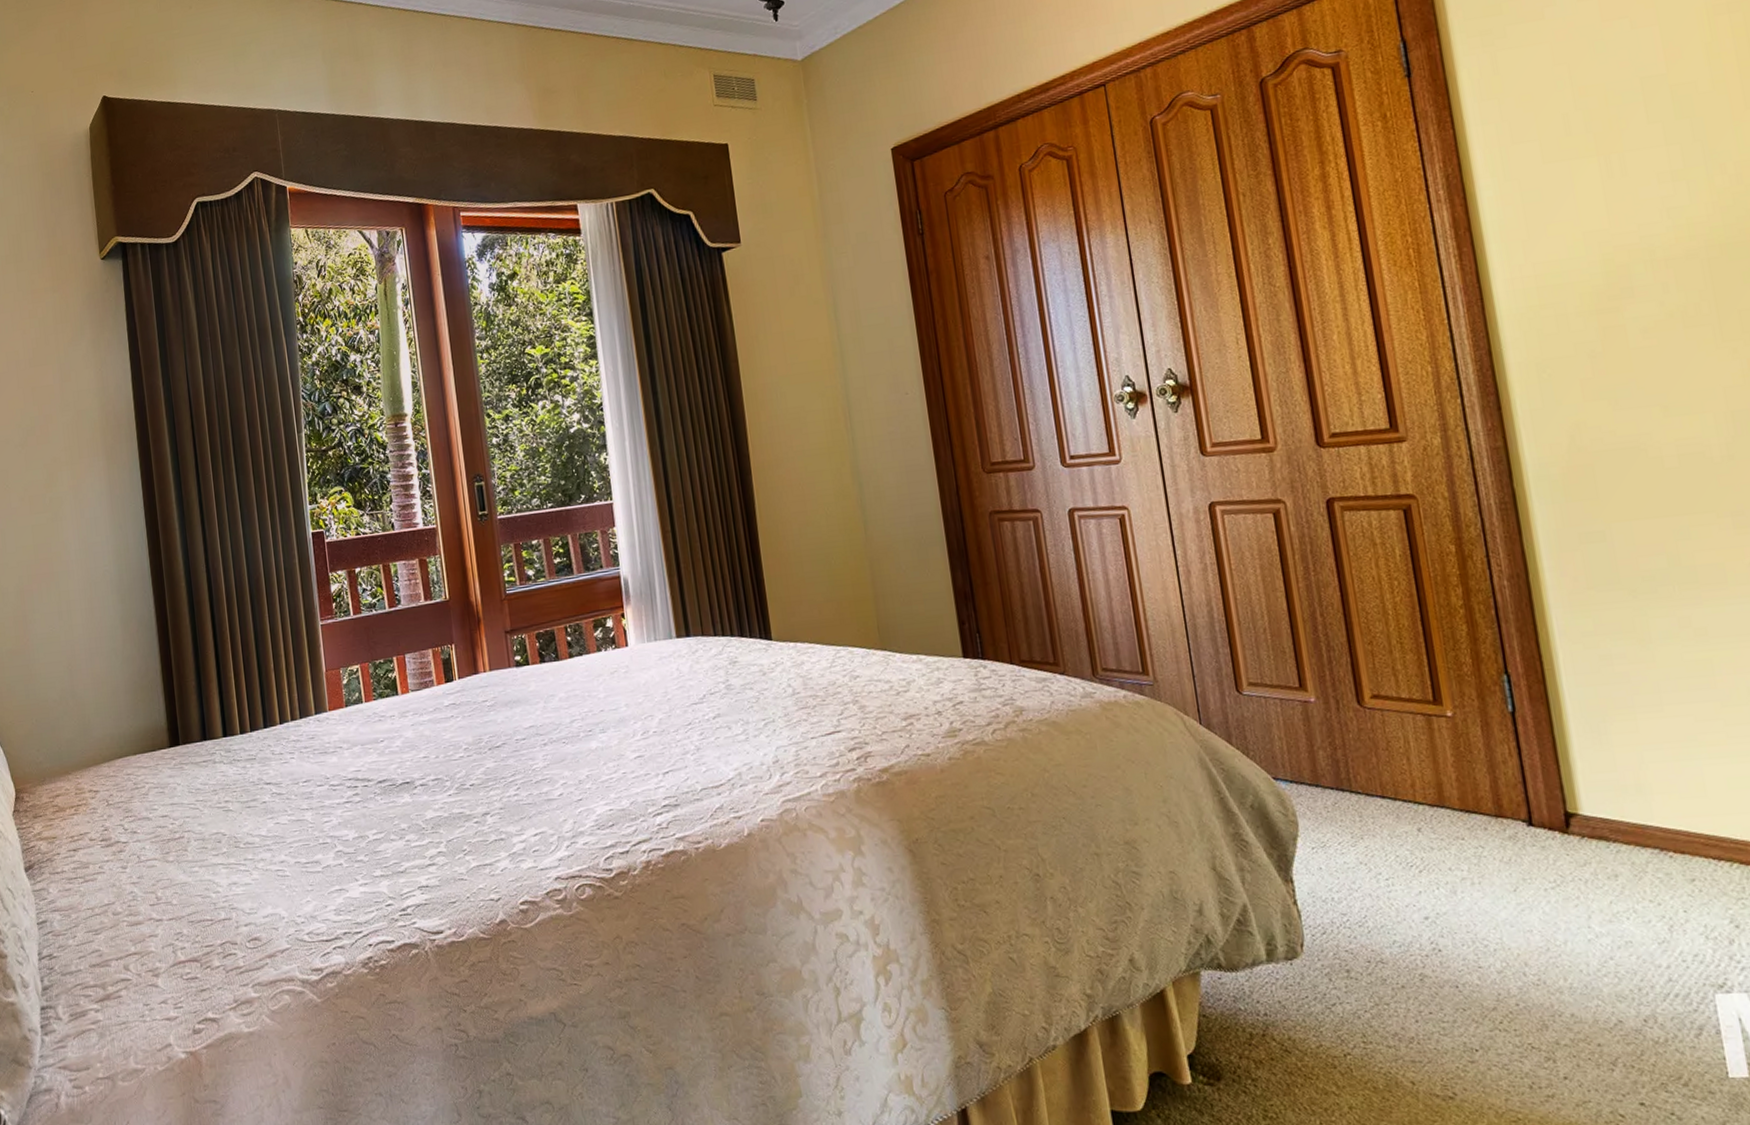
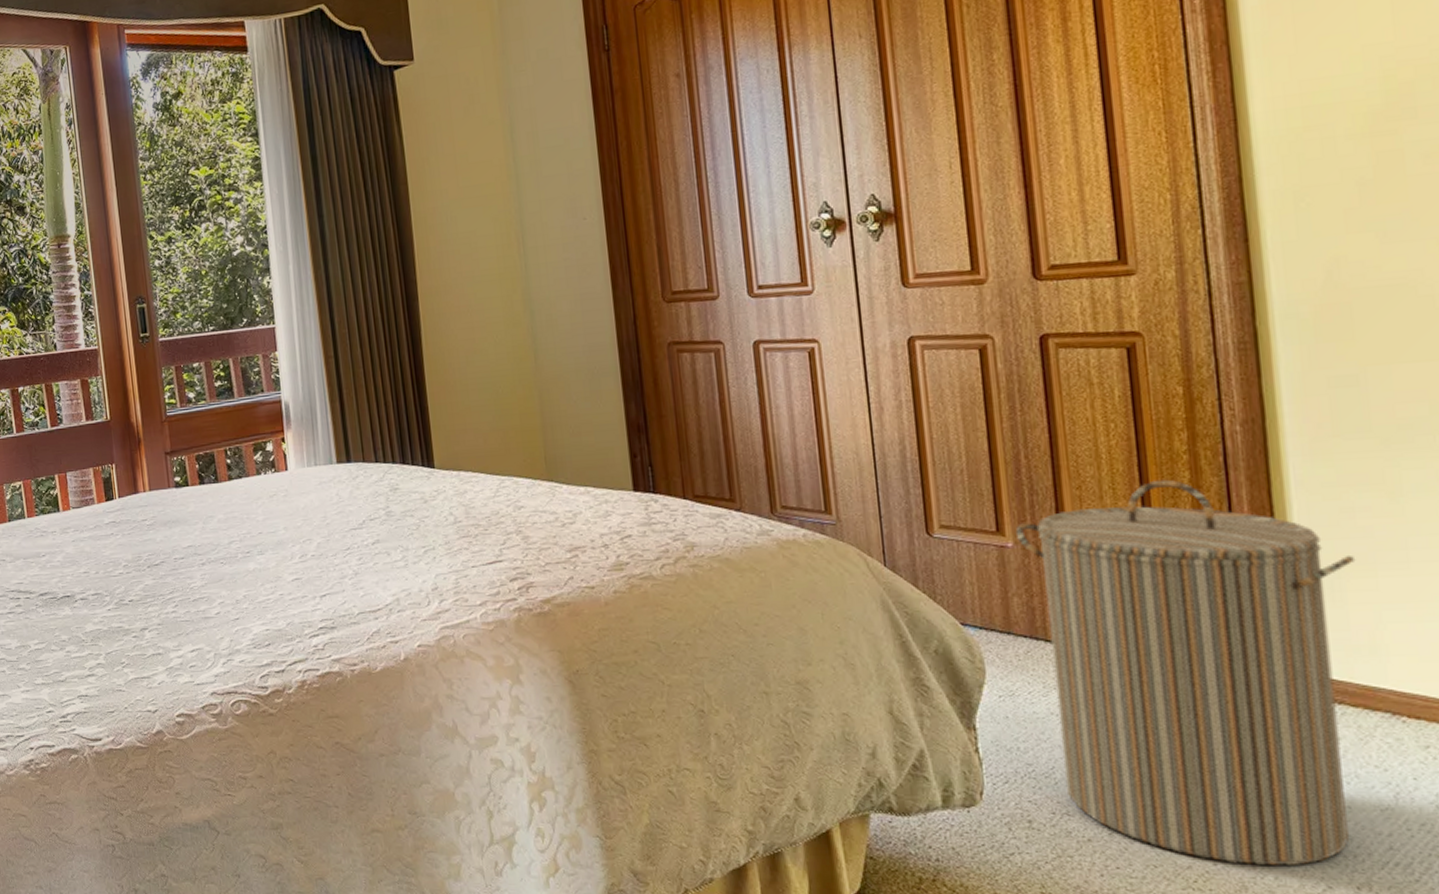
laundry hamper: none [1316,633,1633,1004] -> present [1015,479,1356,866]

